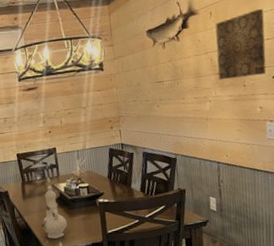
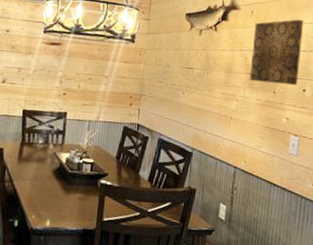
ewer: present [41,185,67,239] -> none [31,152,61,215]

